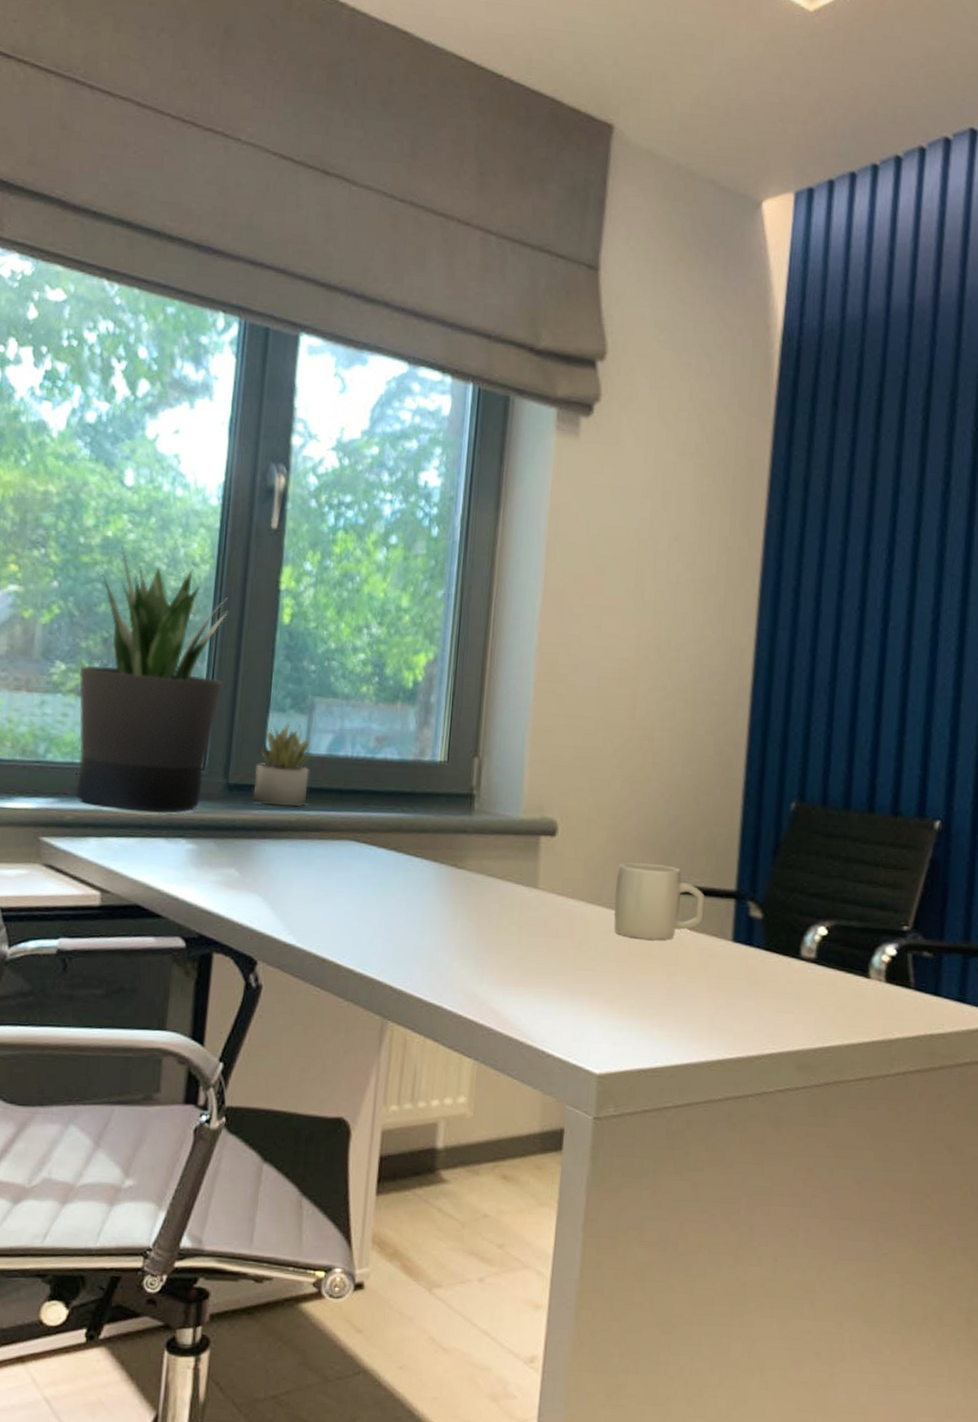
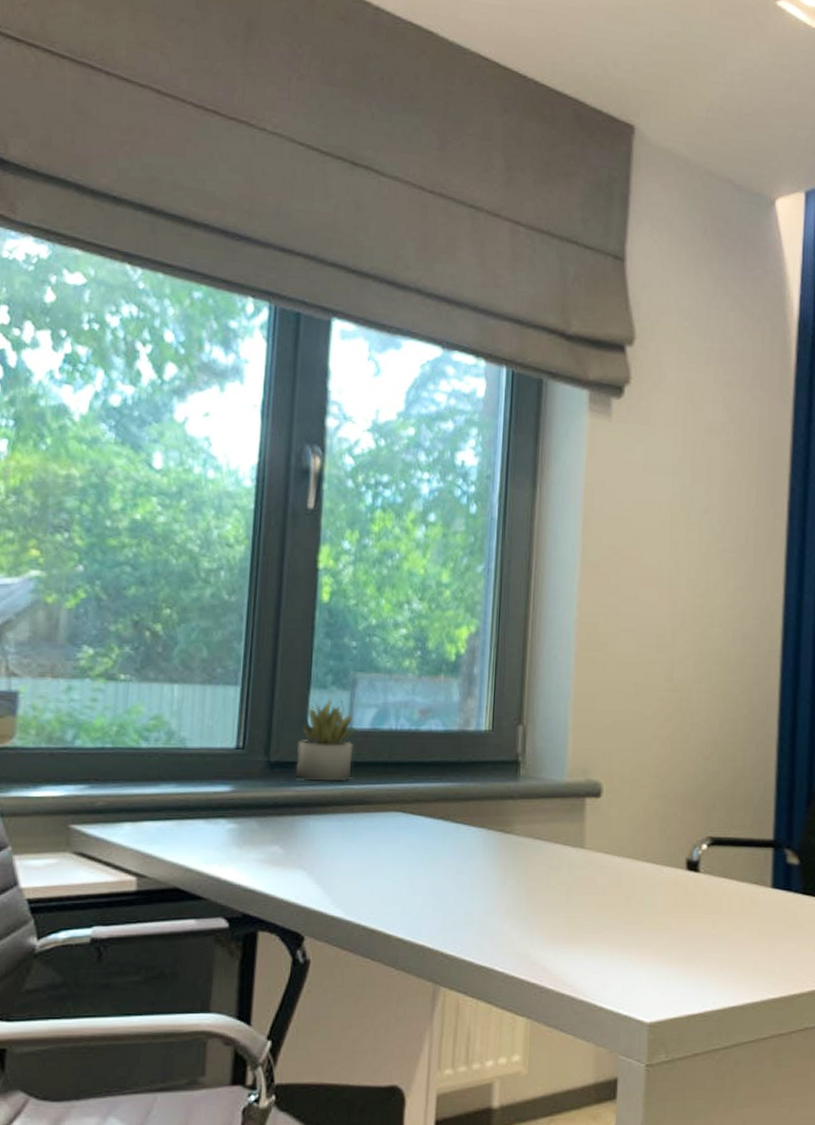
planter: present [76,547,228,814] -> none [107,529,265,795]
mug: present [614,862,705,940] -> none [659,819,745,891]

